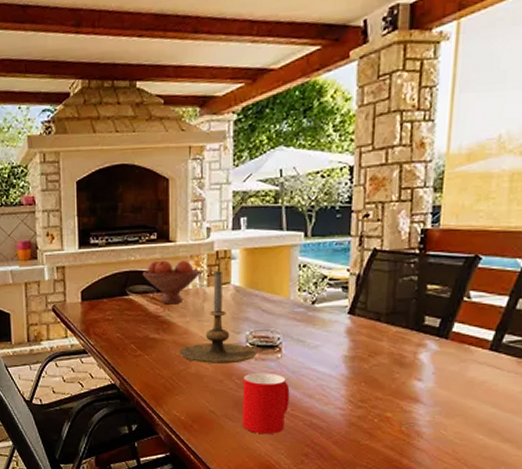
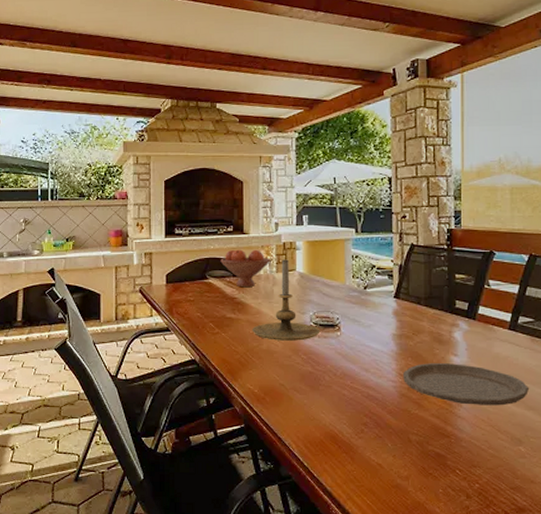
cup: present [241,372,290,434] -> none [308,349,349,405]
plate: none [354,389,508,437] -> present [403,363,529,406]

